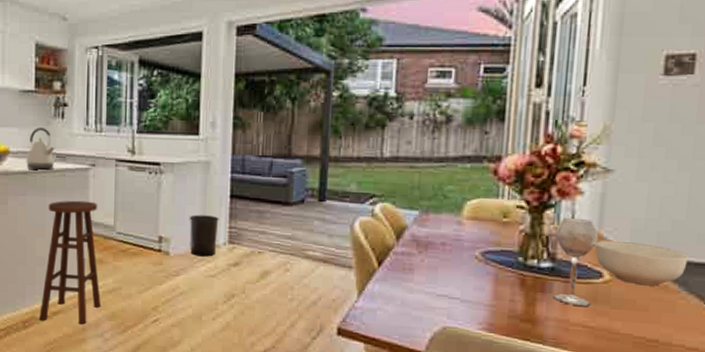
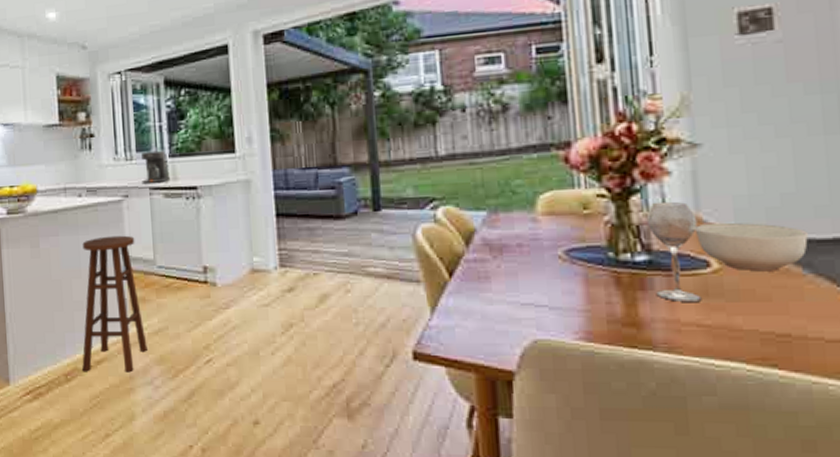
kettle: present [26,128,55,171] -> none [55,162,86,208]
coffee maker: none [109,125,134,156] -> present [141,150,169,185]
waste bin: present [190,215,219,257] -> none [235,238,268,285]

